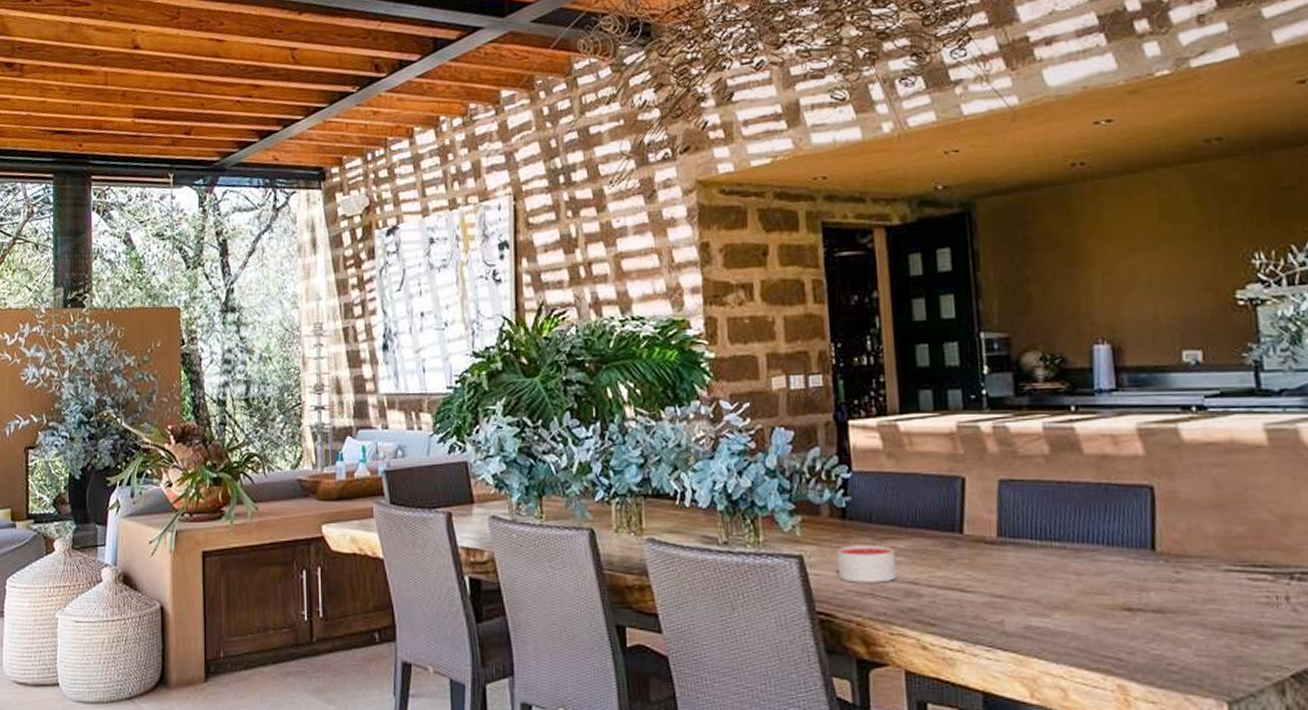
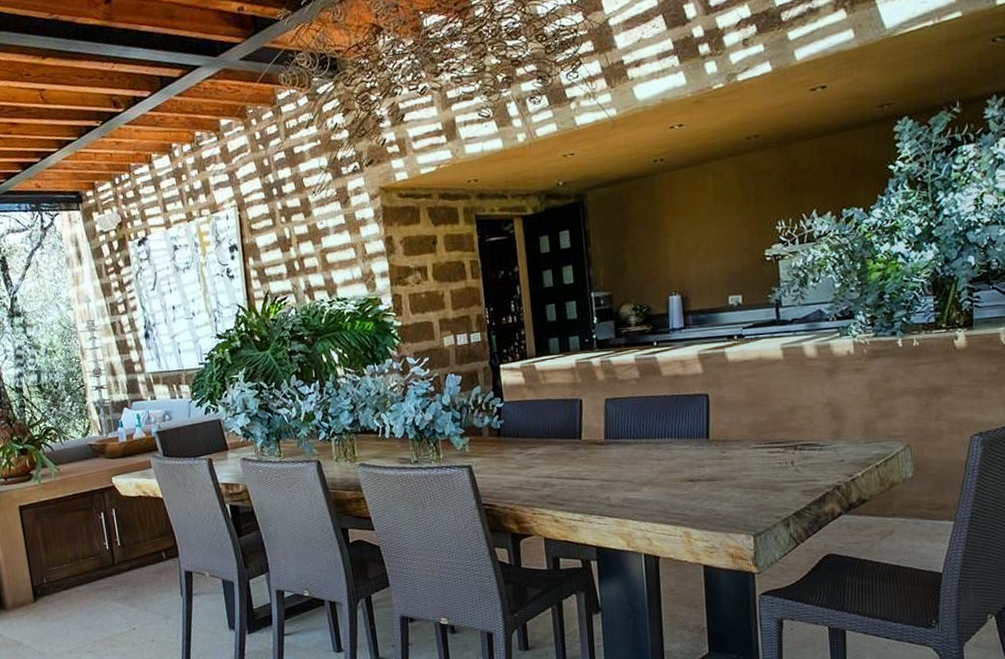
candle: present [837,545,897,583] -> none [495,452,537,481]

